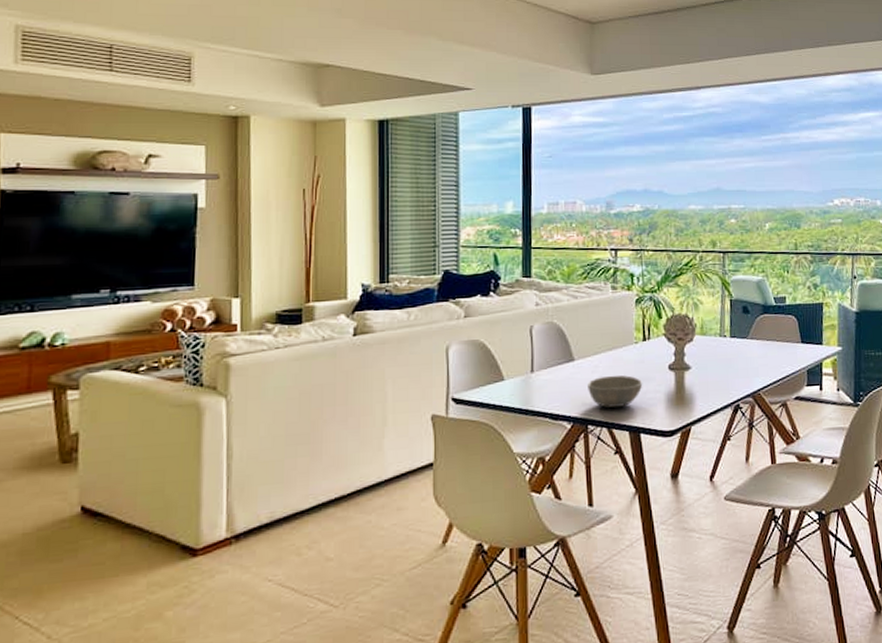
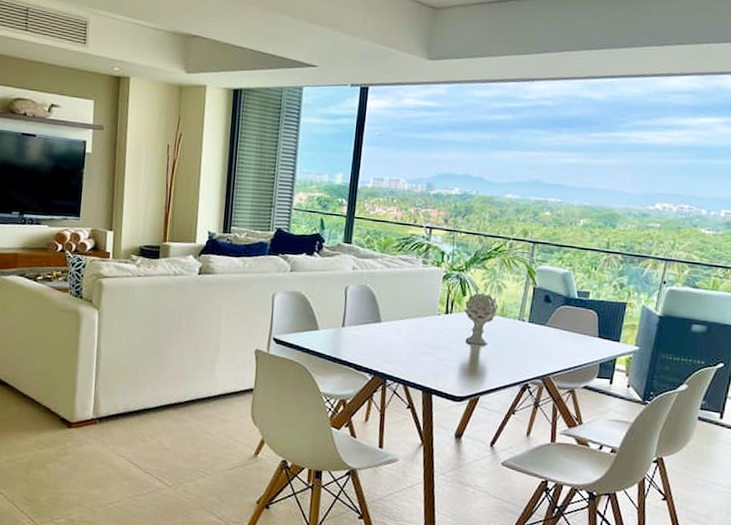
bowl: present [588,375,643,408] -> none [390,339,441,369]

